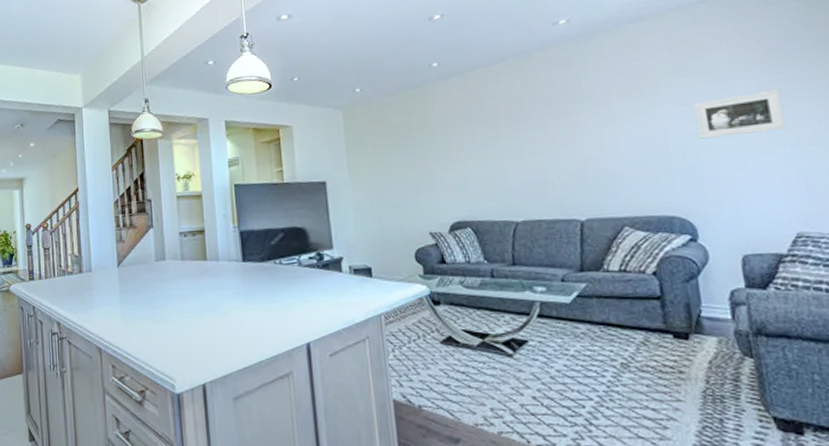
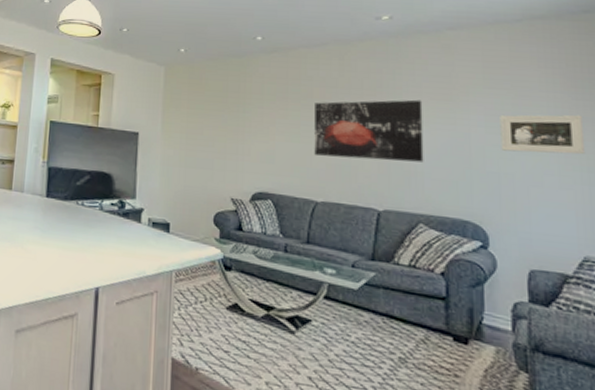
wall art: none [501,101,621,176] -> present [314,99,424,162]

